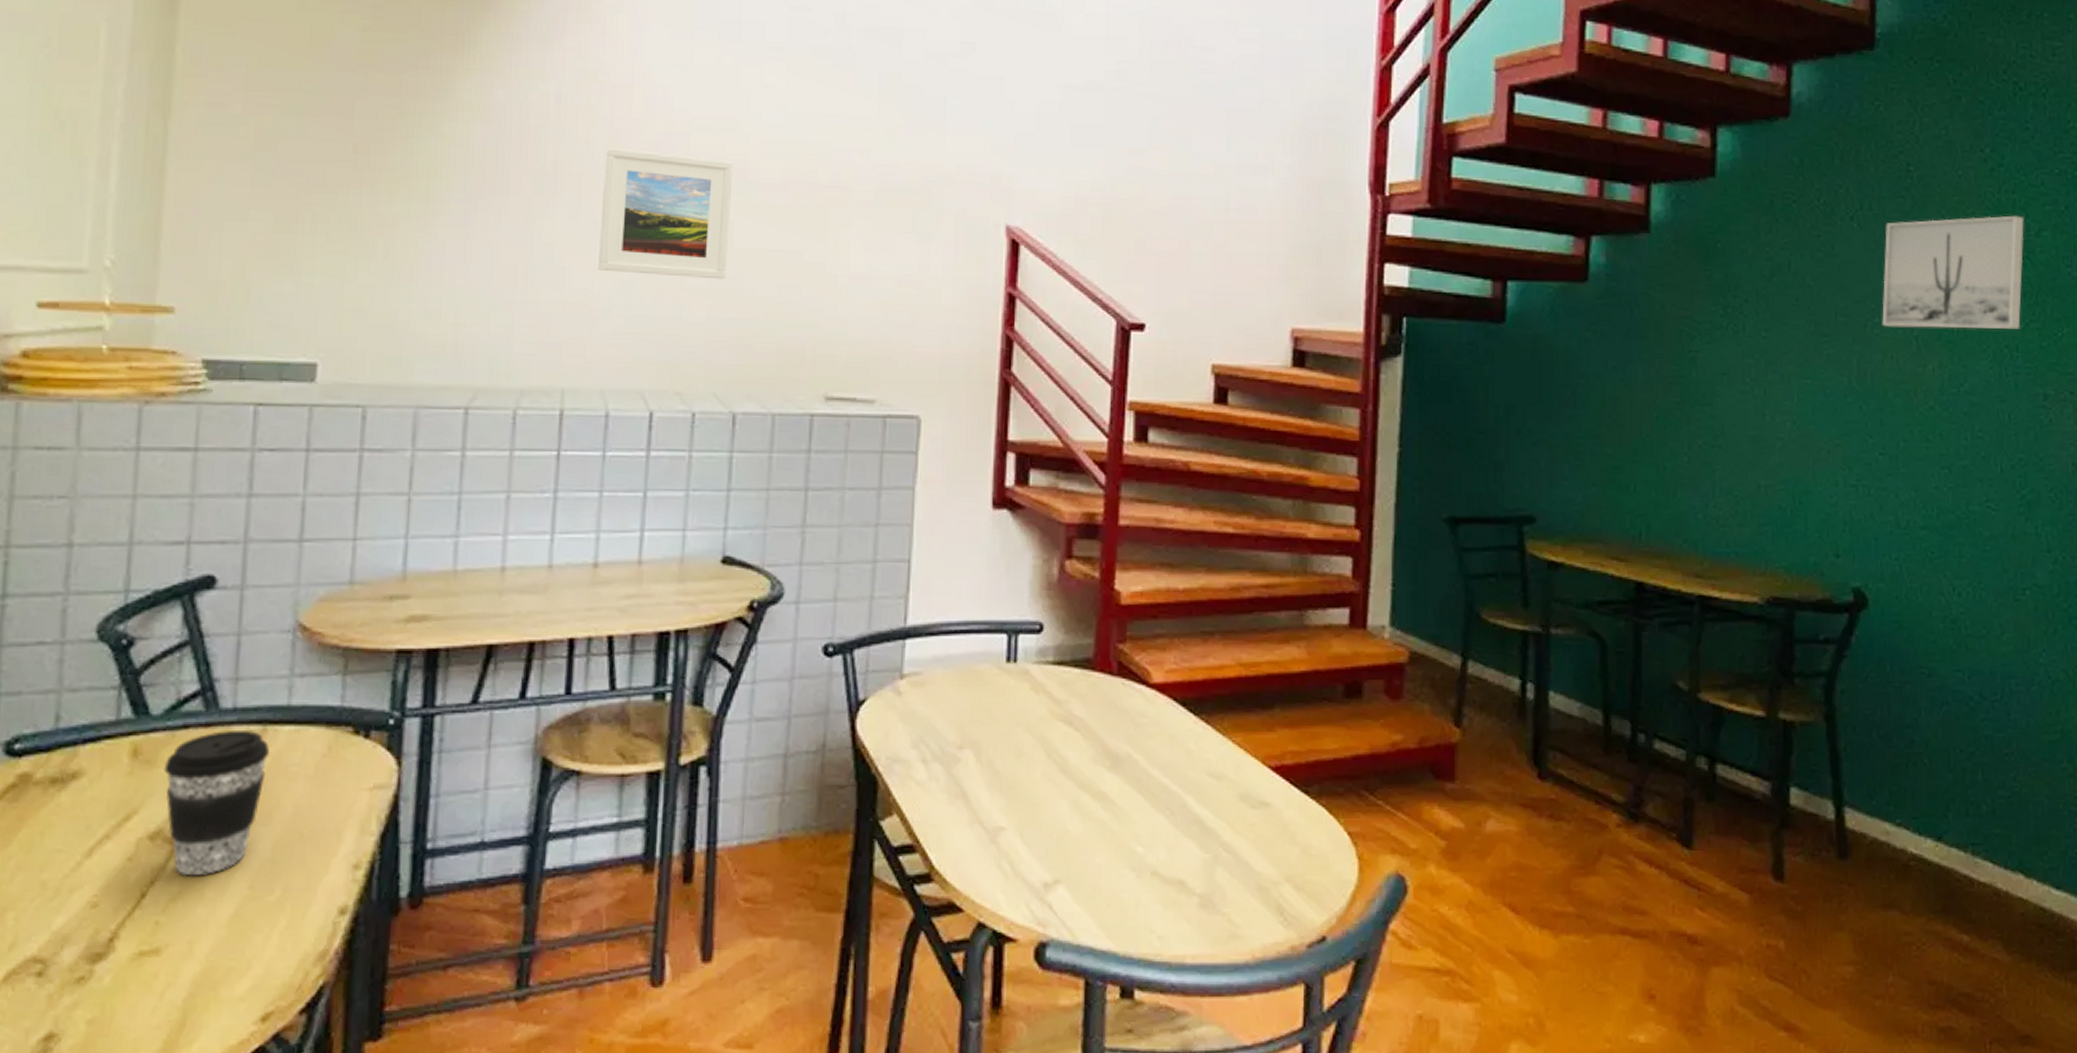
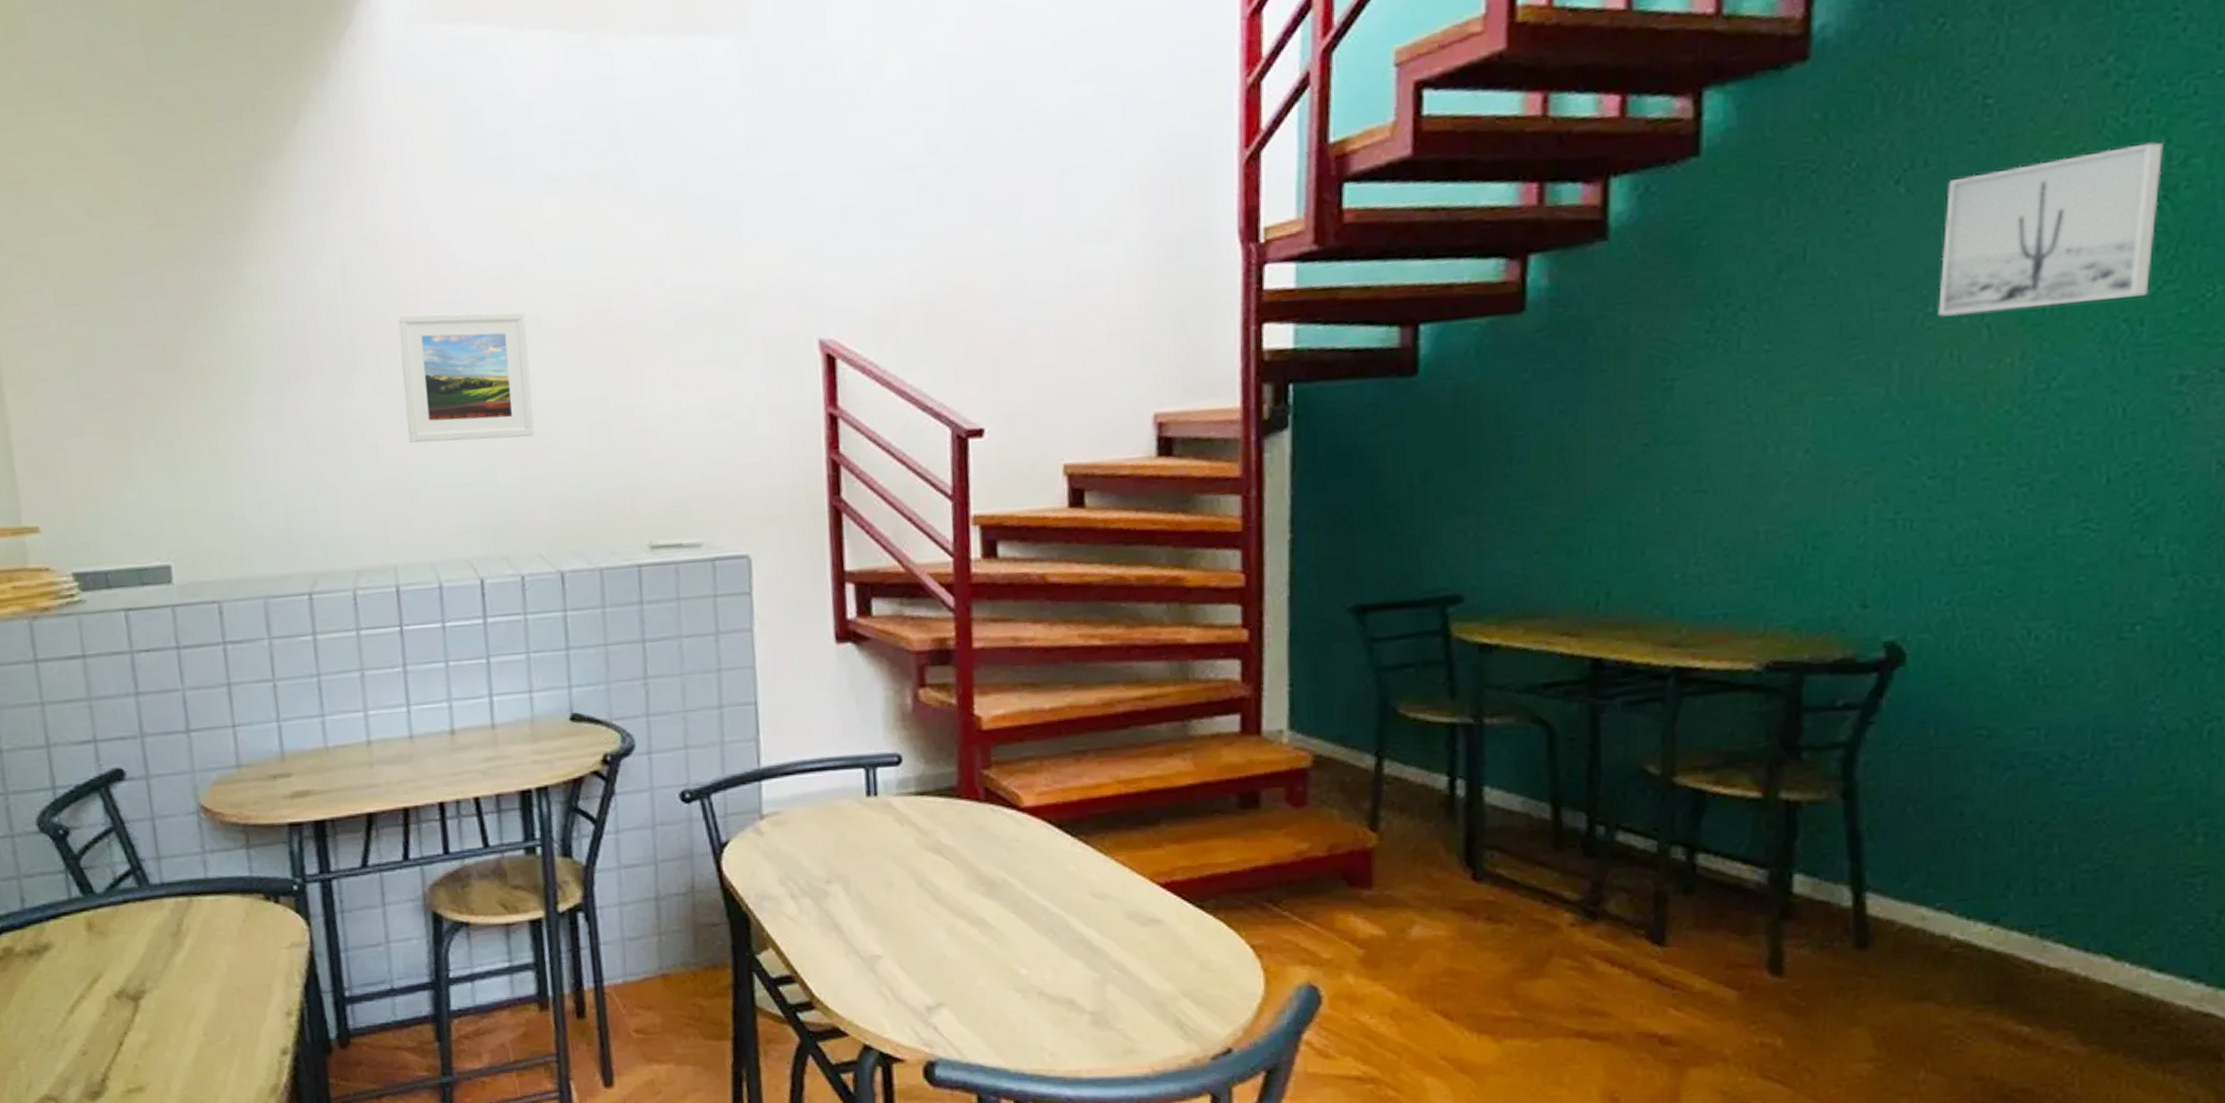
coffee cup: present [163,729,271,876] -> none [115,901,199,1027]

